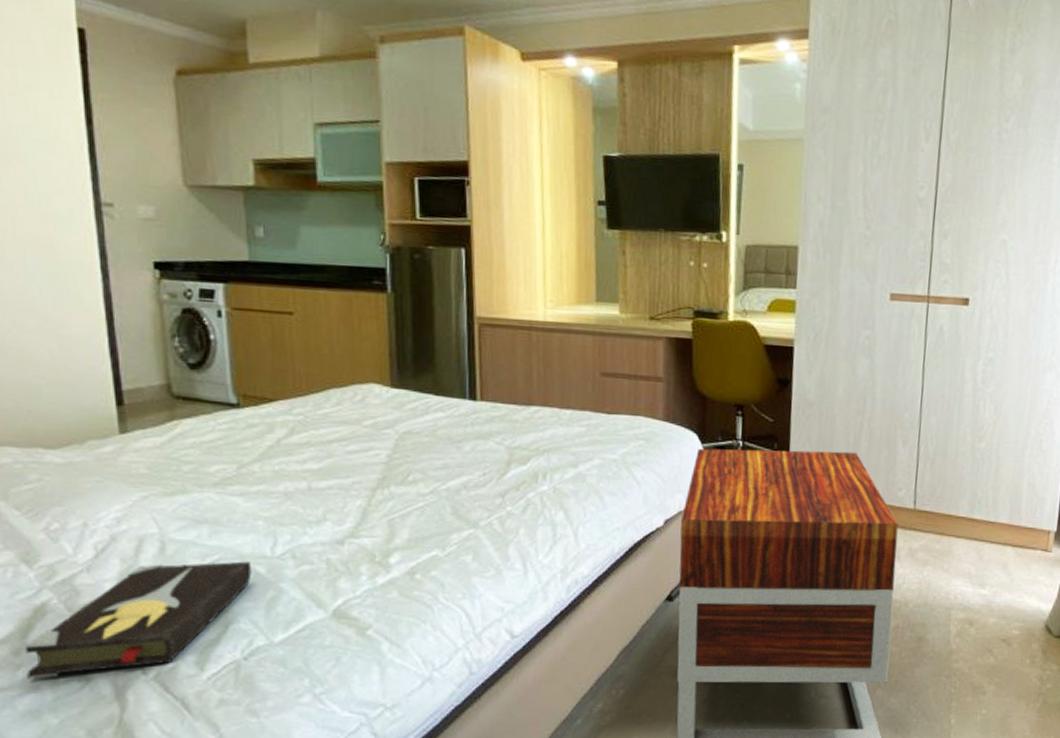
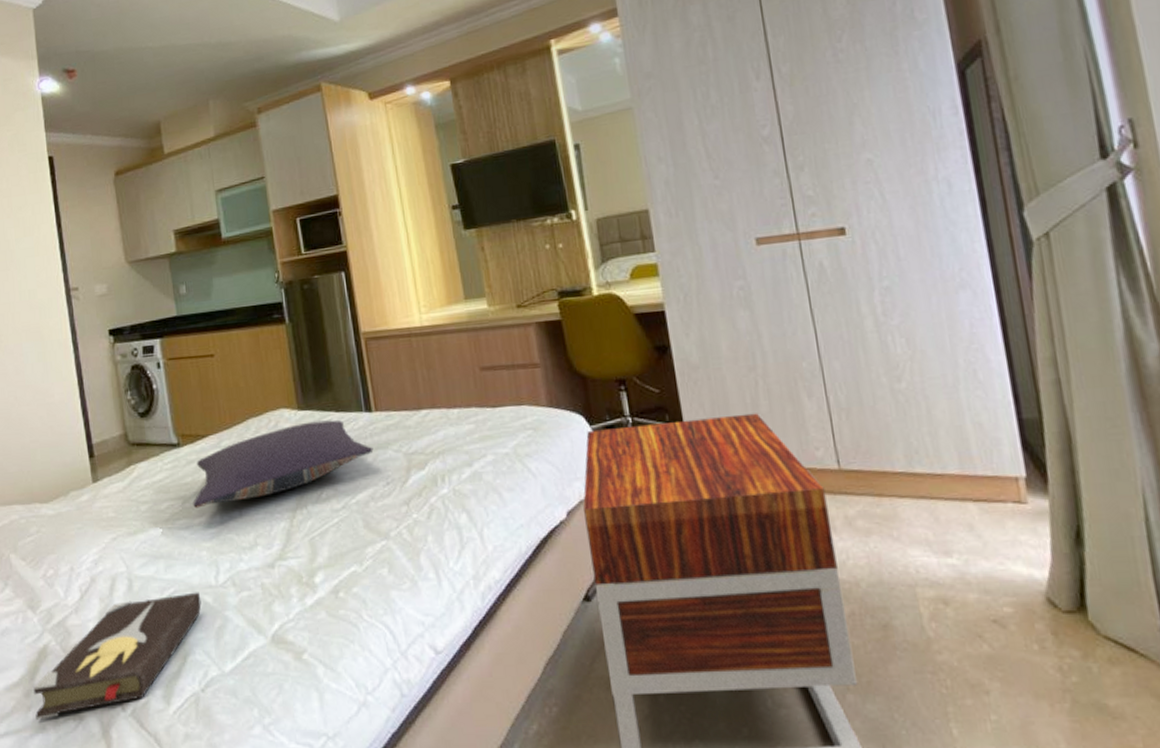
pillow: none [251,401,473,476] -> present [193,420,374,508]

